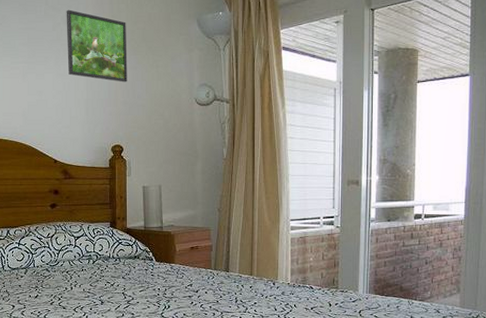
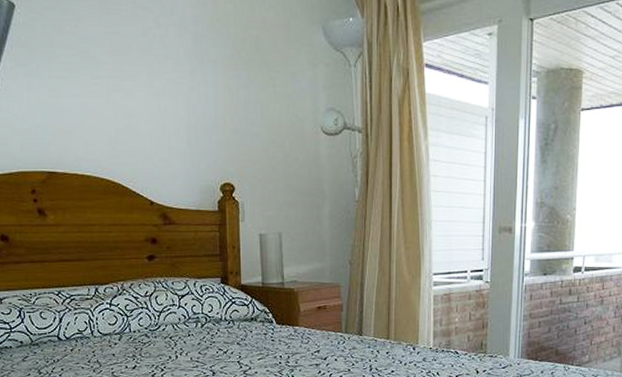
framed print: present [66,9,128,82] -> none [159,9,238,105]

